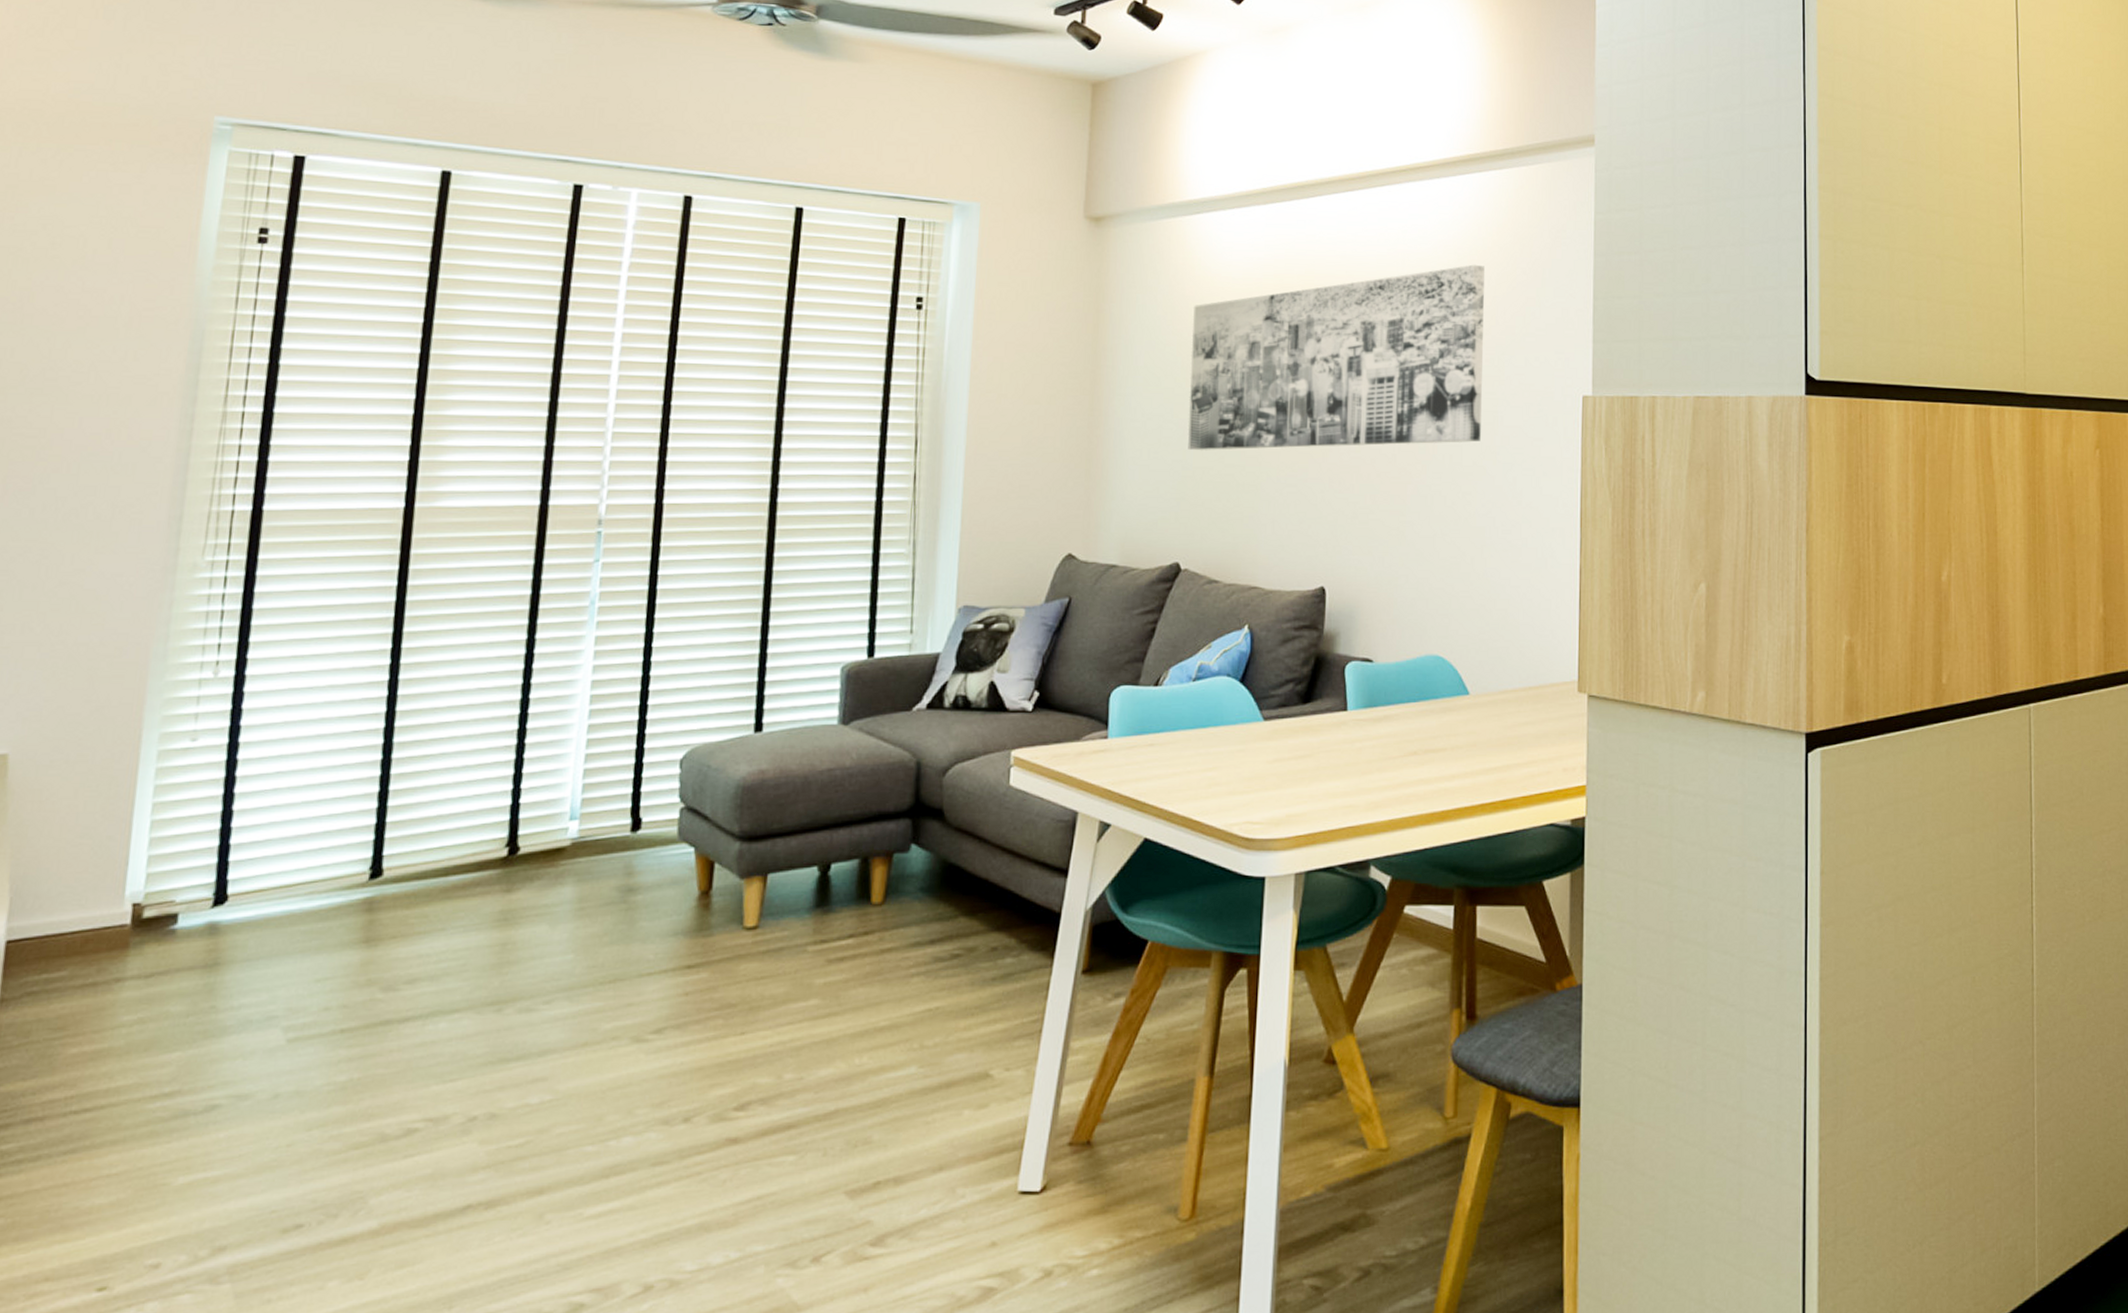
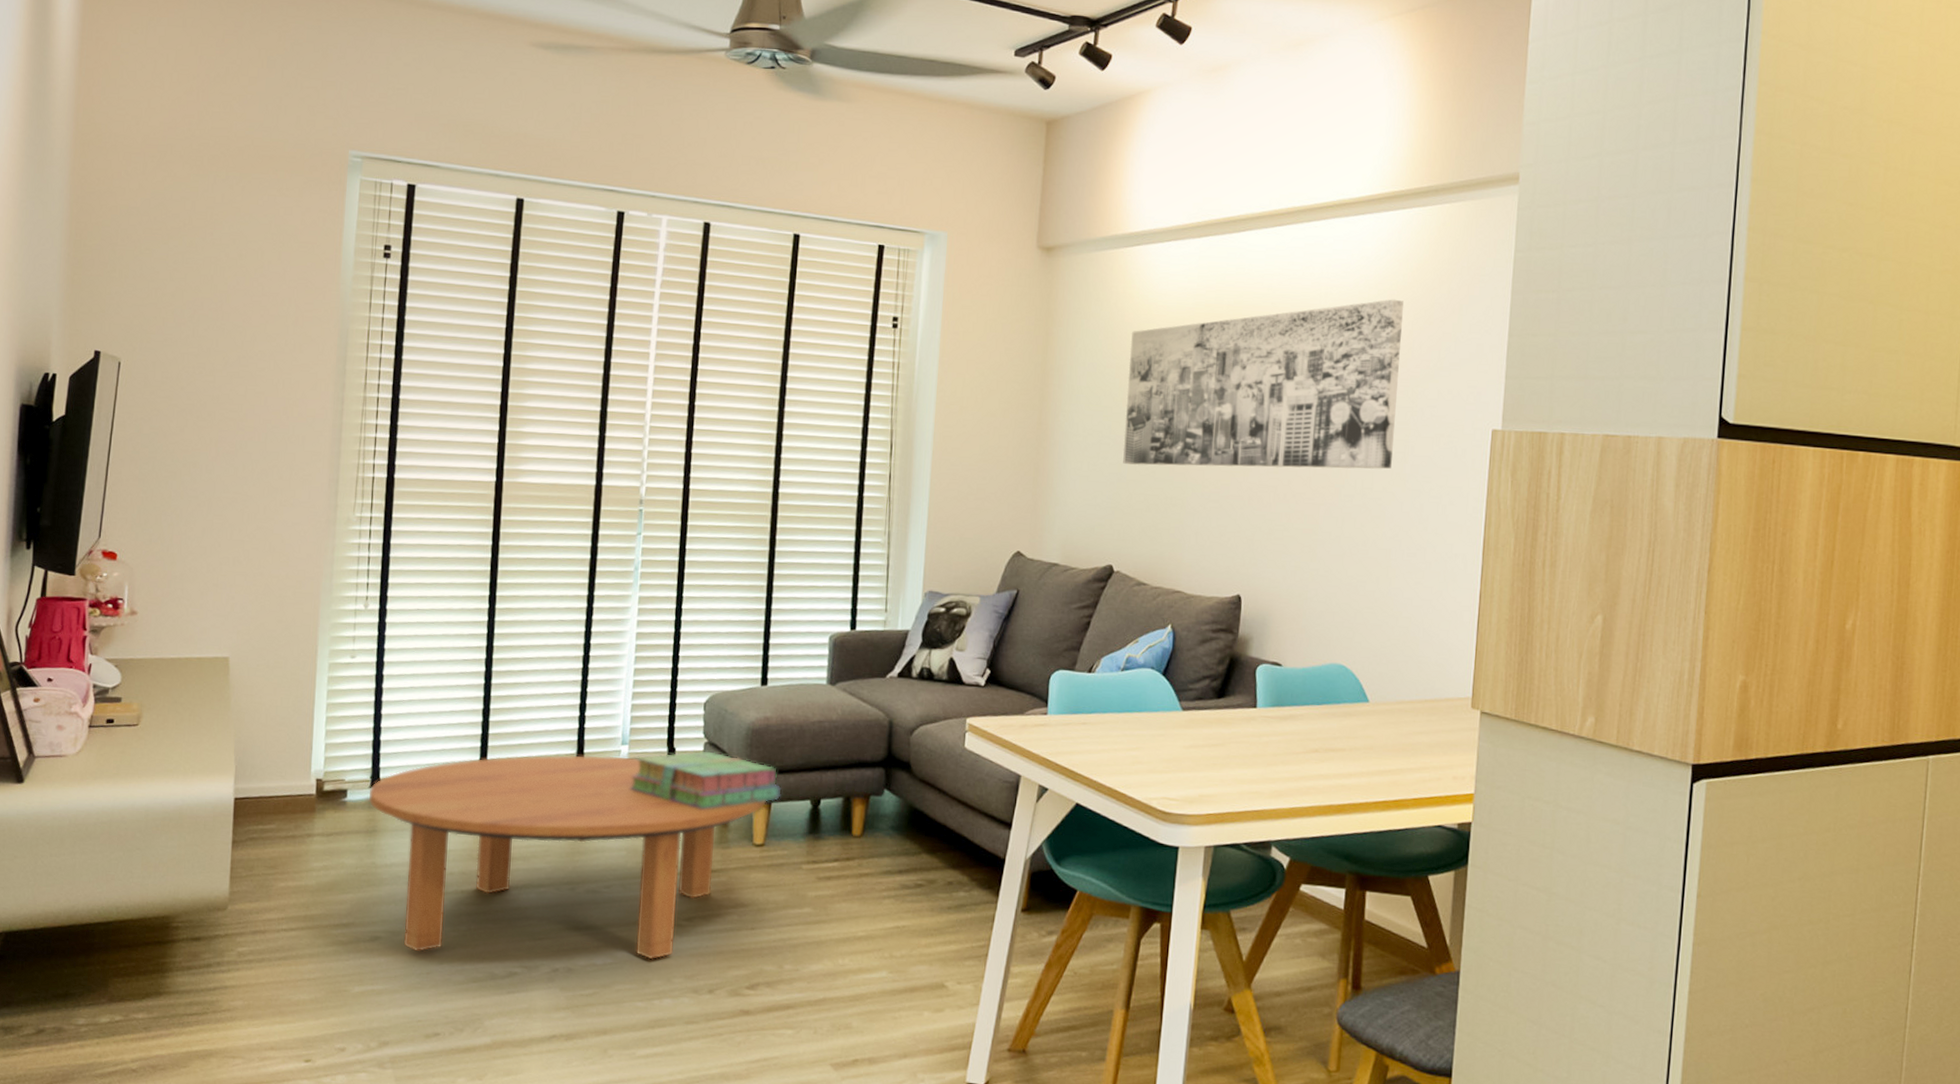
coffee table: none [209,835,762,1119] -> present [368,755,767,960]
stack of books: none [579,818,781,891] -> present [629,750,782,810]

